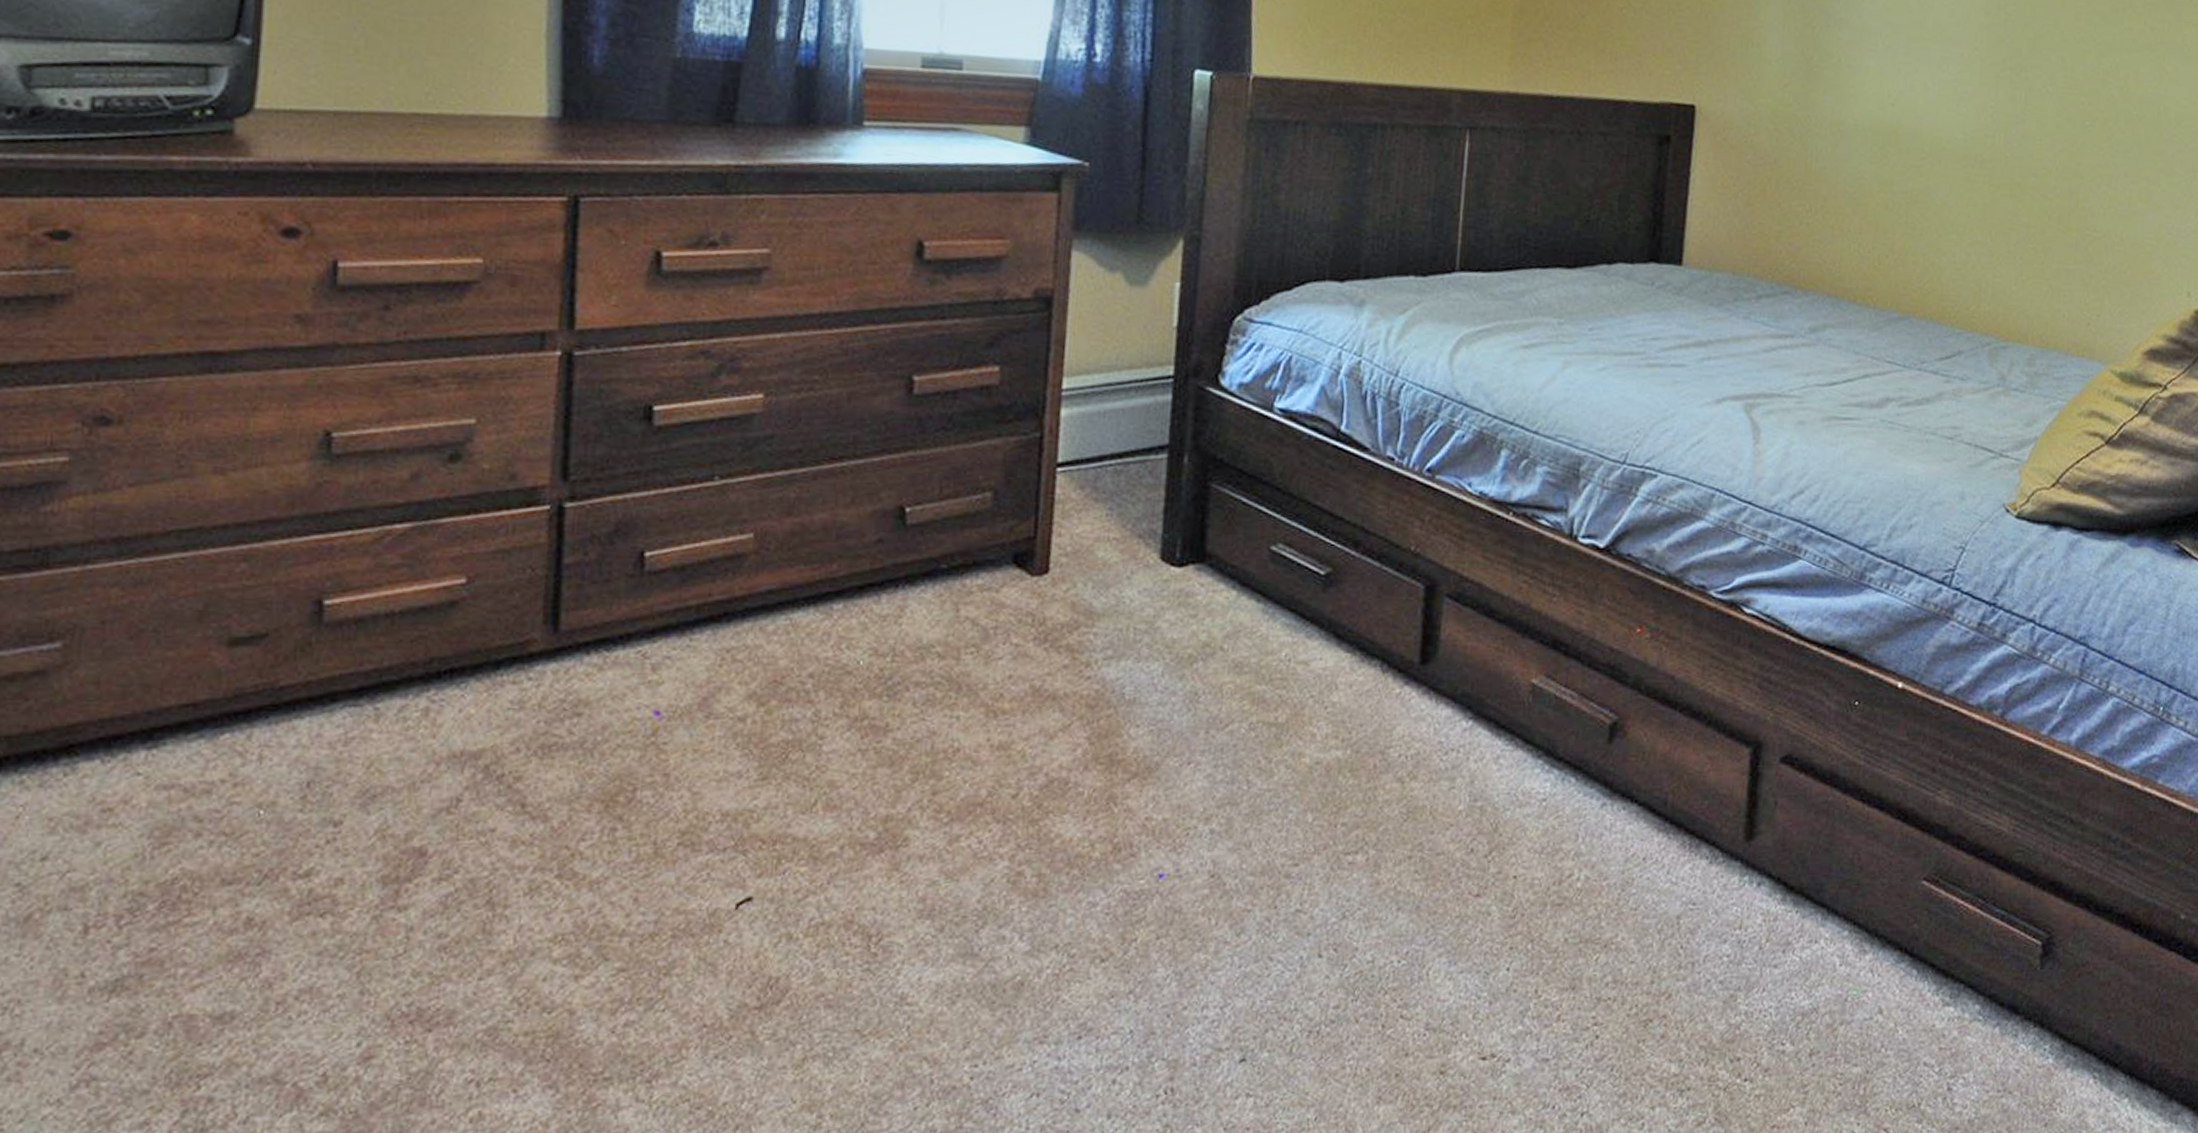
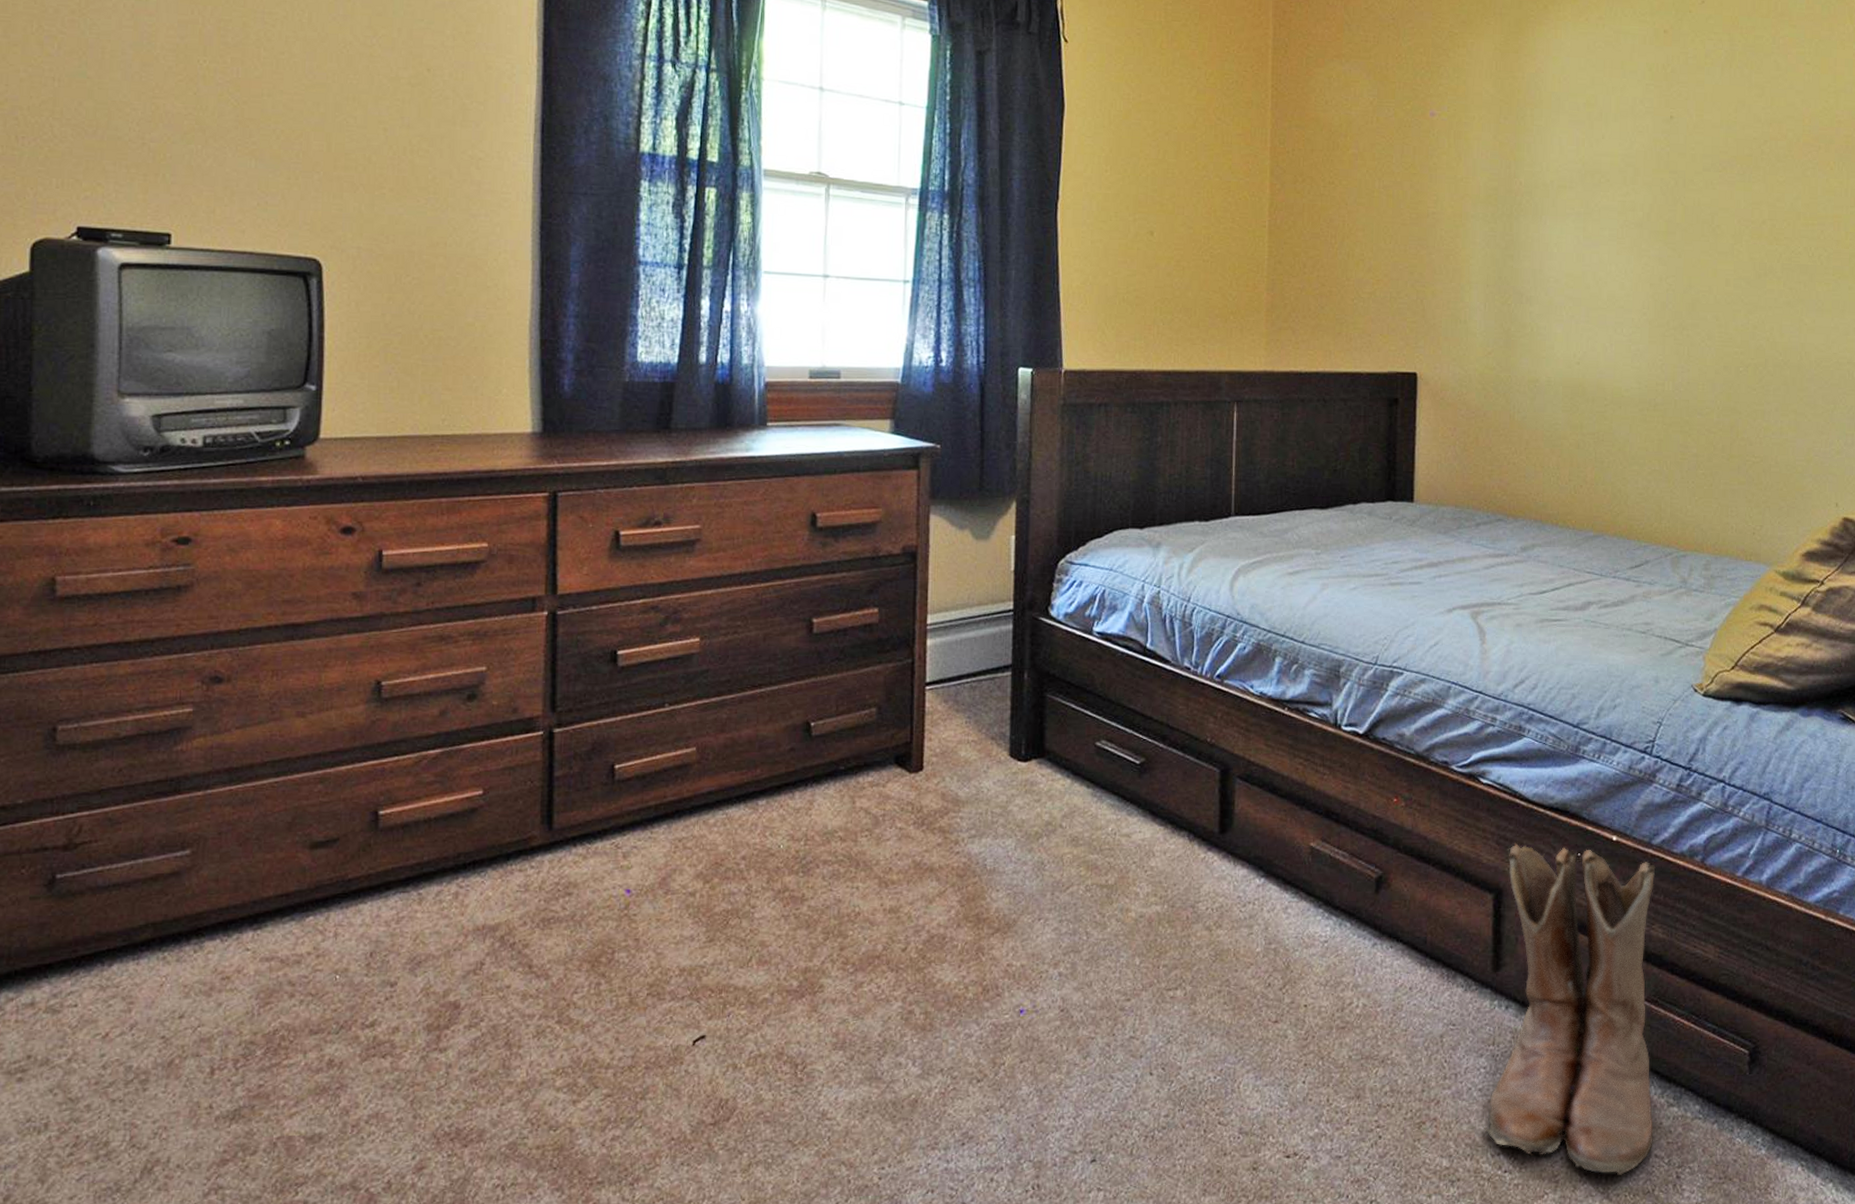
boots: none [1720,686,1947,1086] -> present [1482,842,1656,1175]

